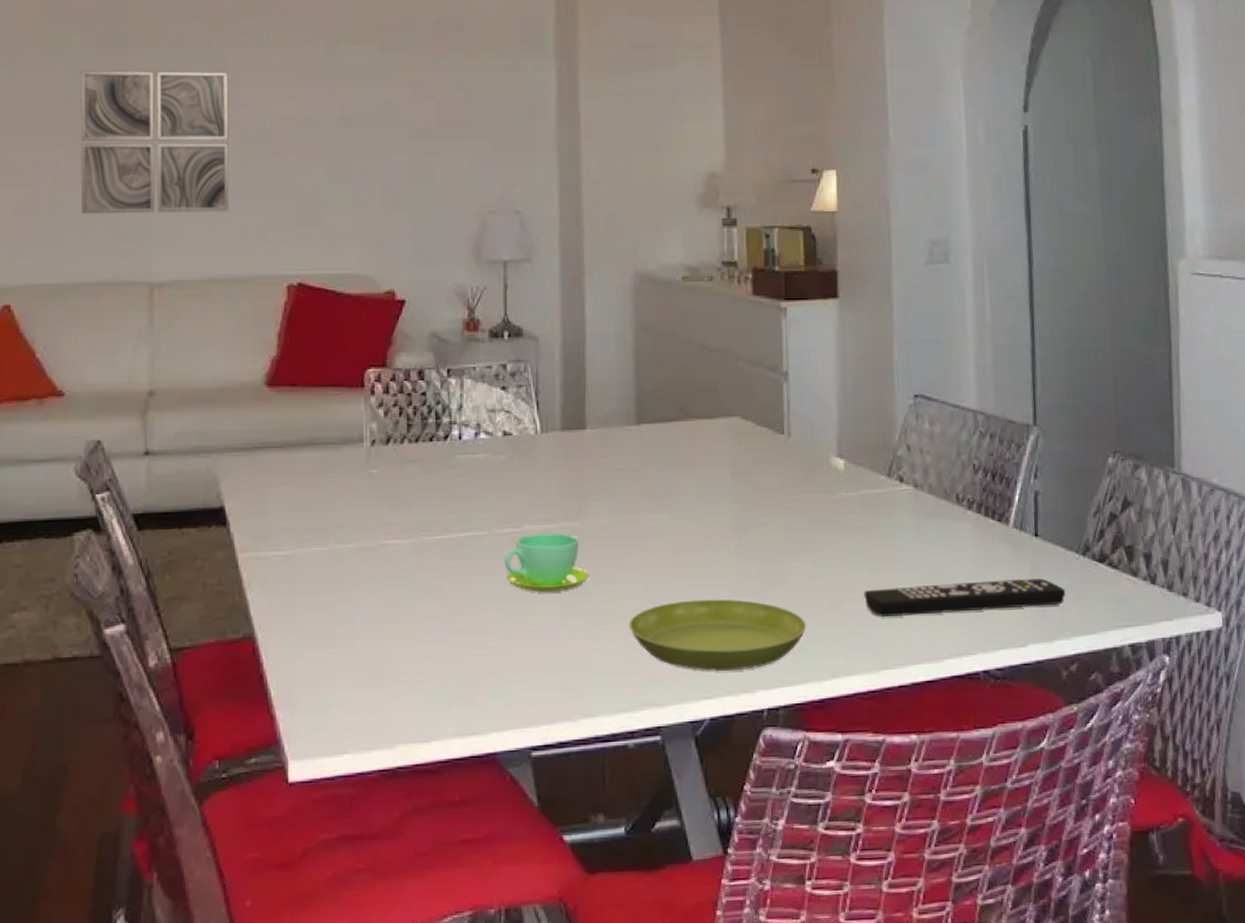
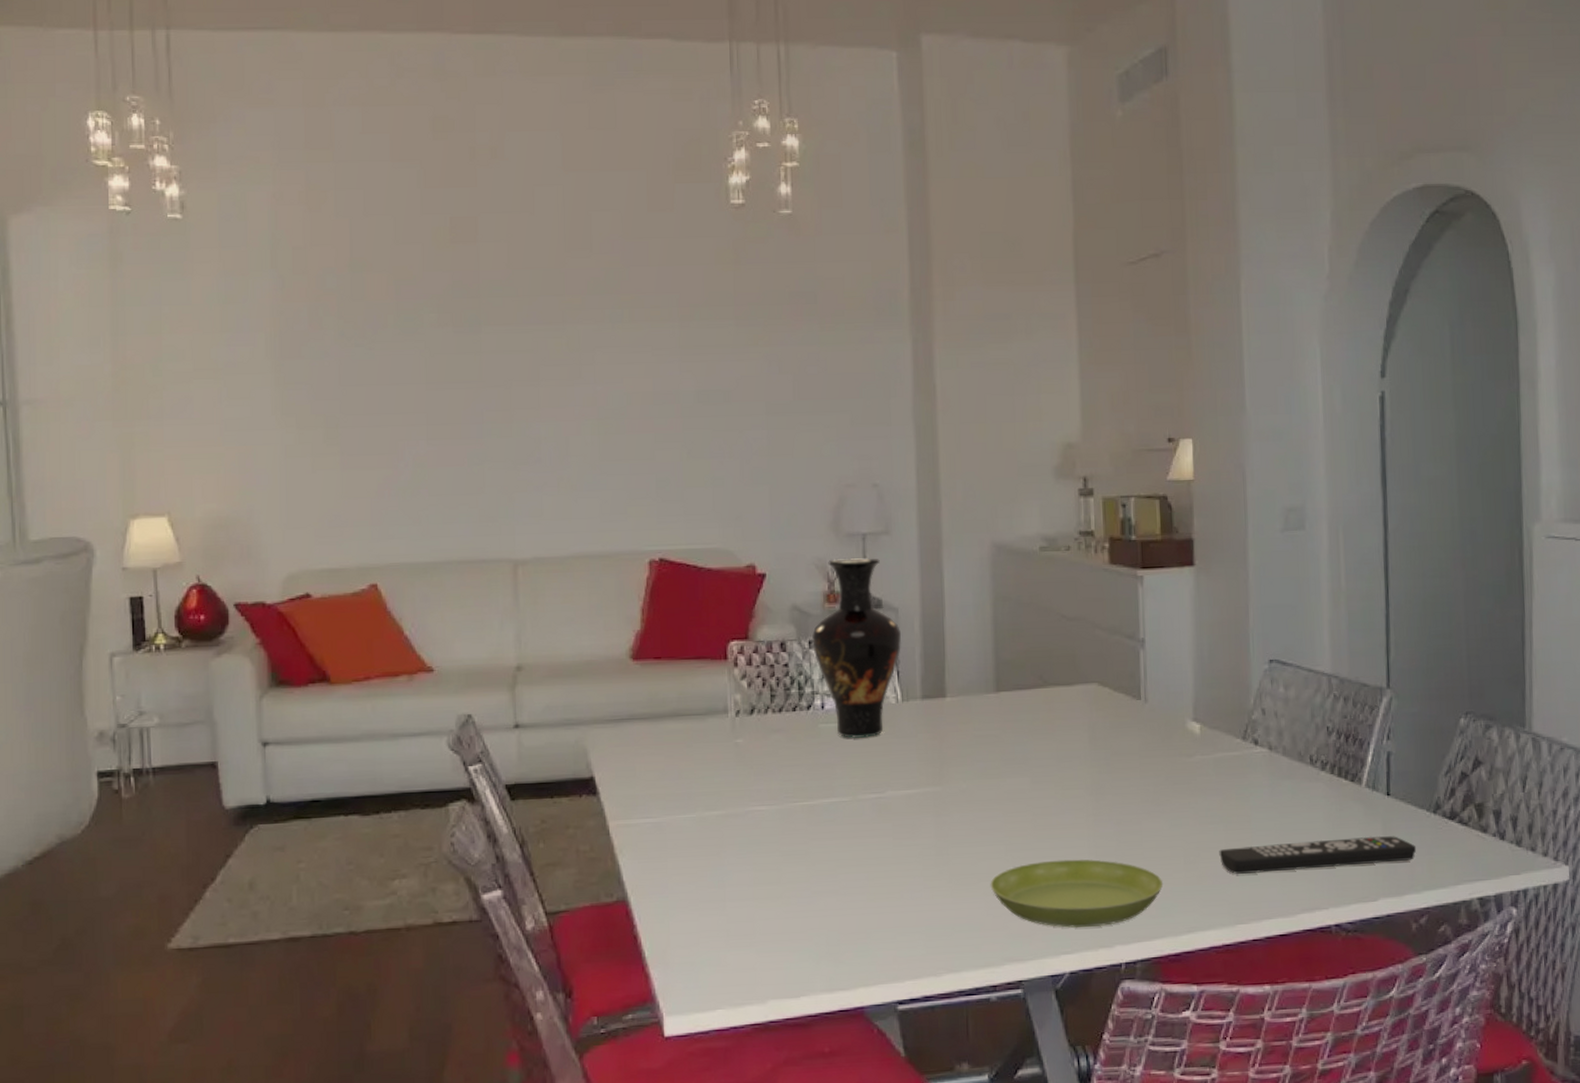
wall art: present [80,70,230,215] -> none [437,349,589,494]
vase: none [450,285,542,470] -> present [811,558,902,738]
cup: present [504,533,590,593] -> none [868,798,952,856]

